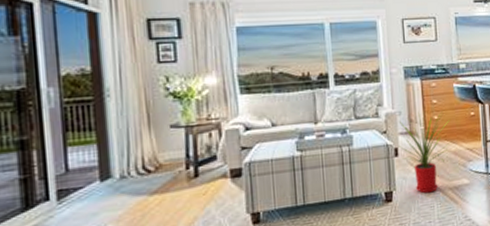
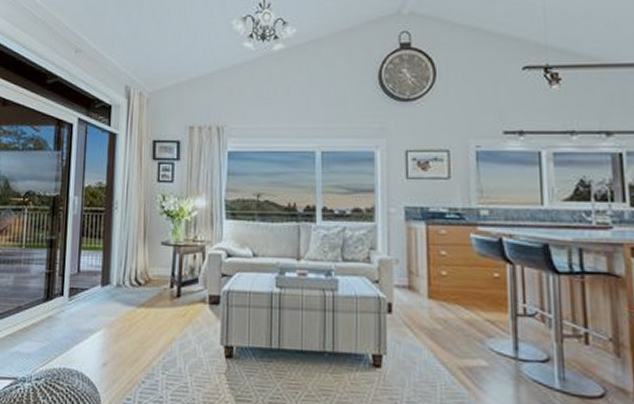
house plant: present [399,111,451,194] -> none [393,263,464,368]

